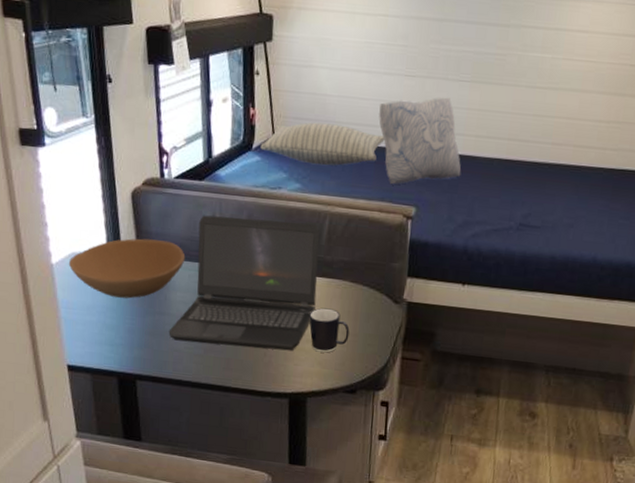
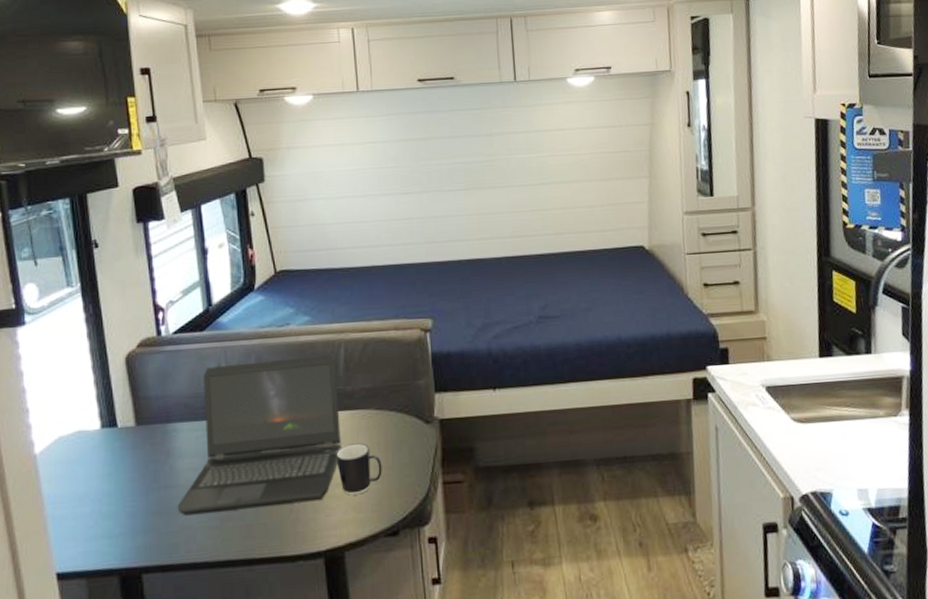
bowl: present [68,238,186,299] -> none [54,403,191,479]
pillow: present [260,122,385,166] -> none [263,250,390,294]
cushion: present [379,97,461,185] -> none [380,207,472,301]

